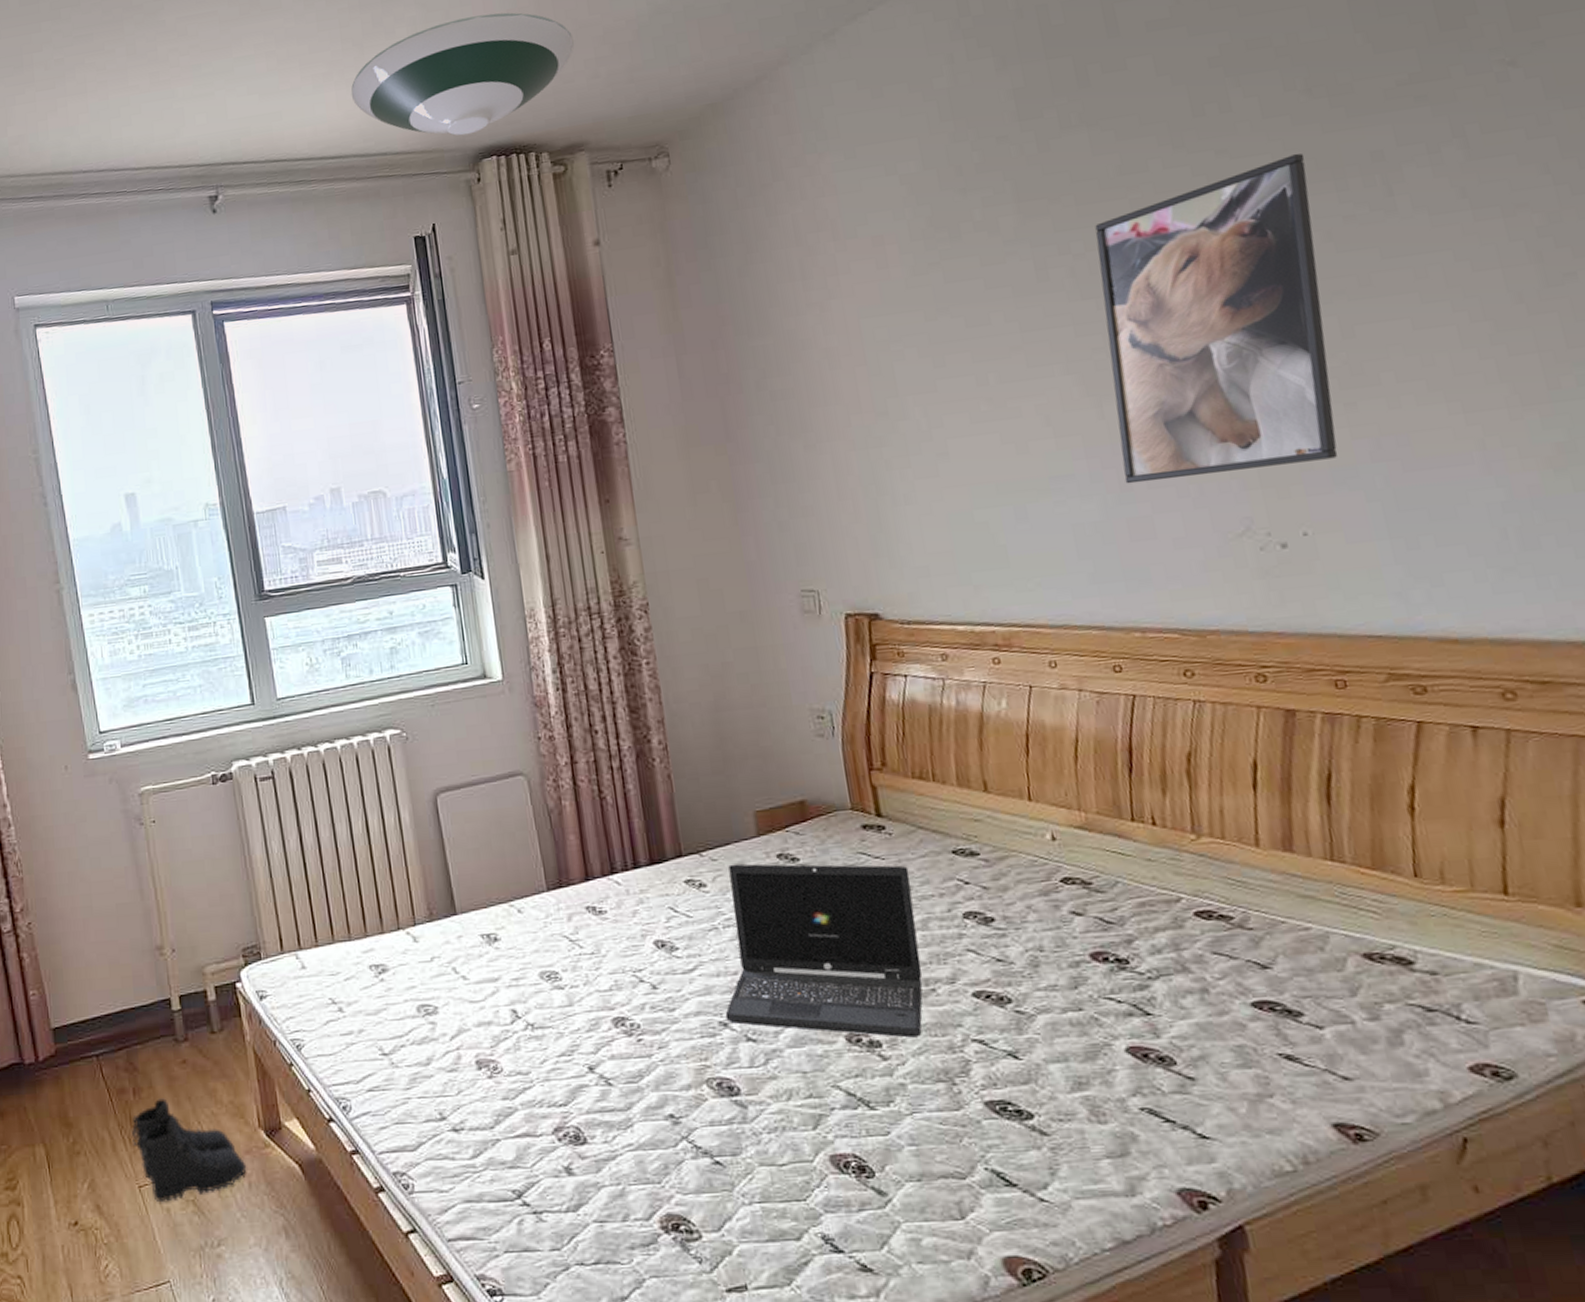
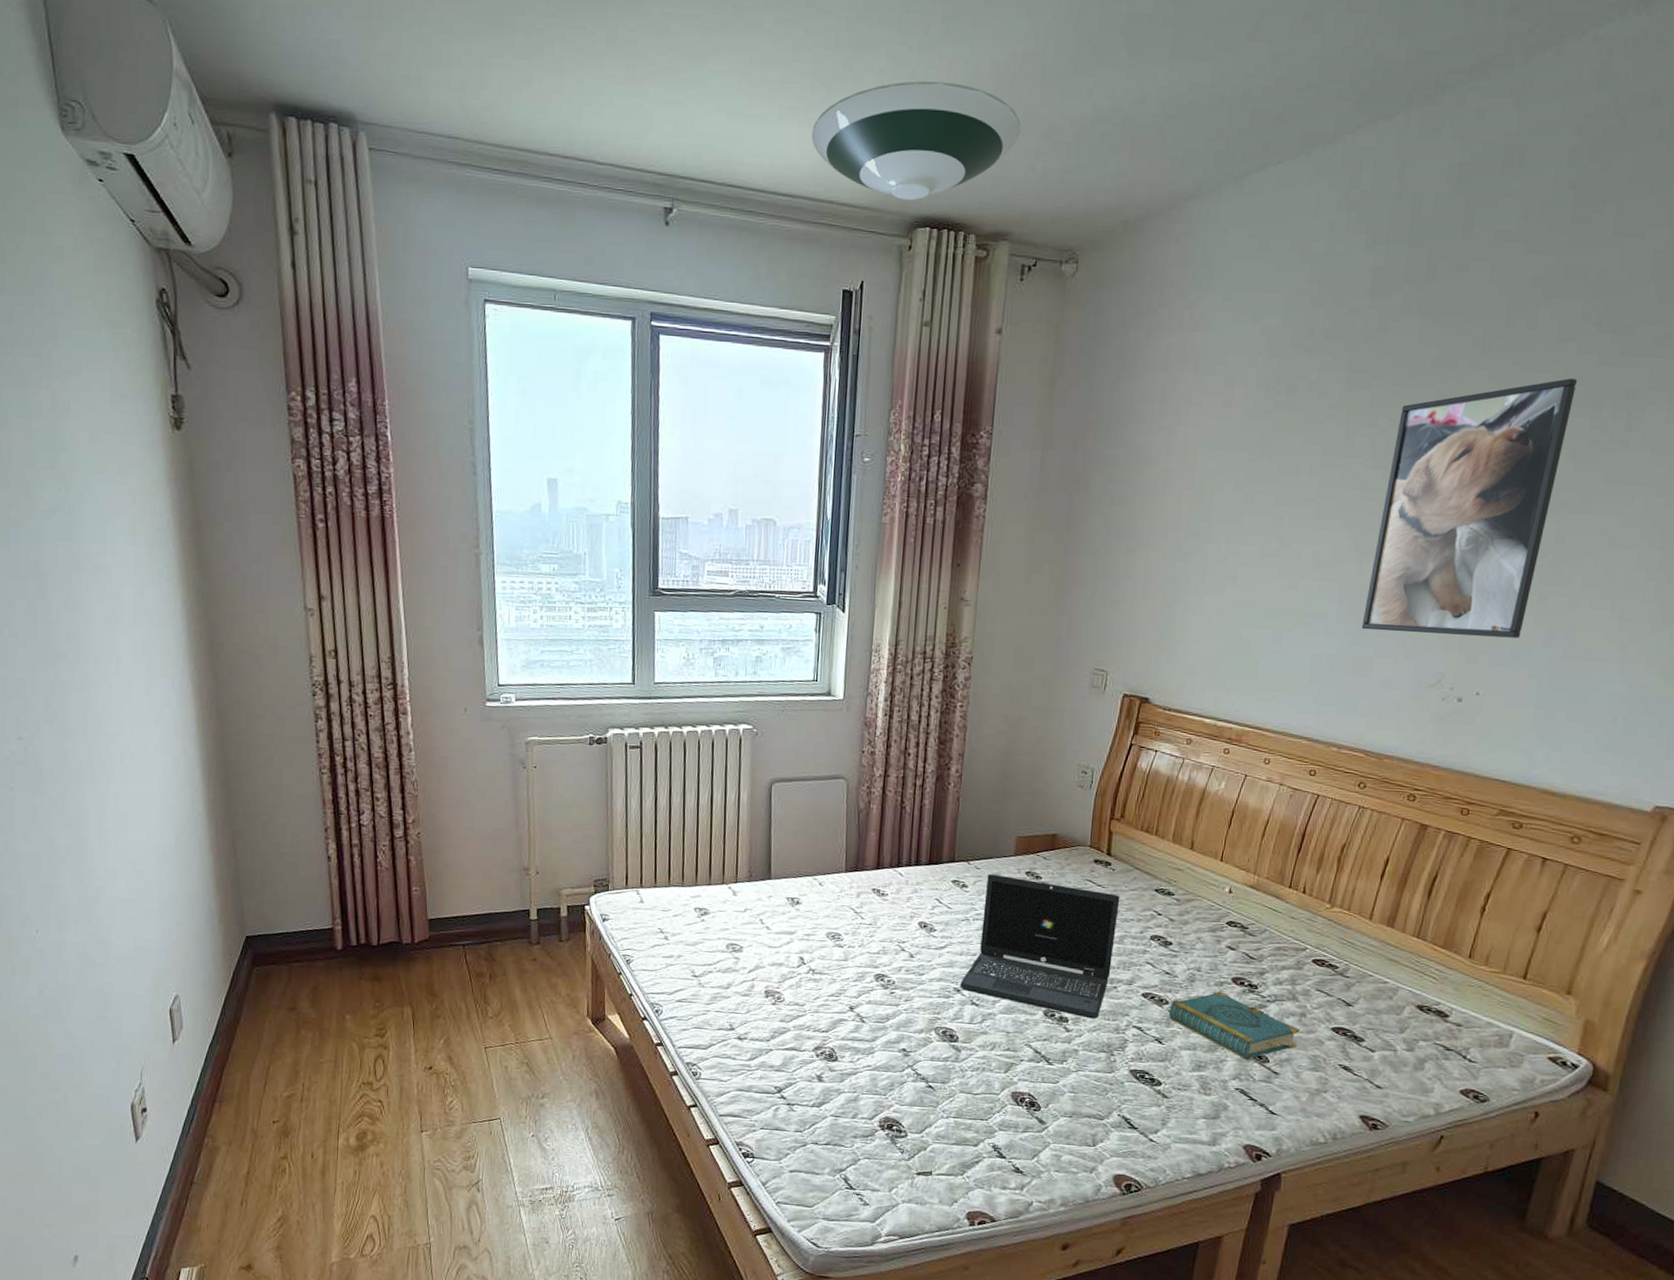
boots: present [132,1098,247,1203] -> none [484,984,573,1062]
book: none [1015,975,1210,1066] -> present [1168,991,1300,1060]

